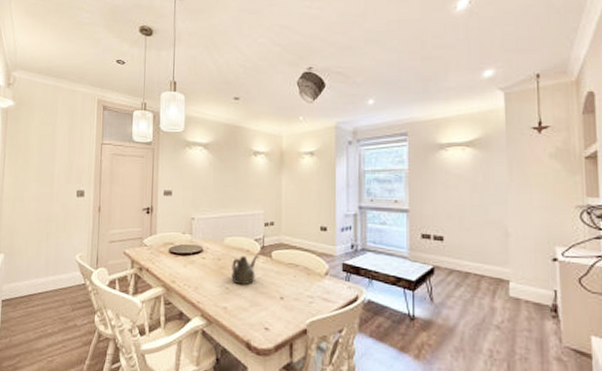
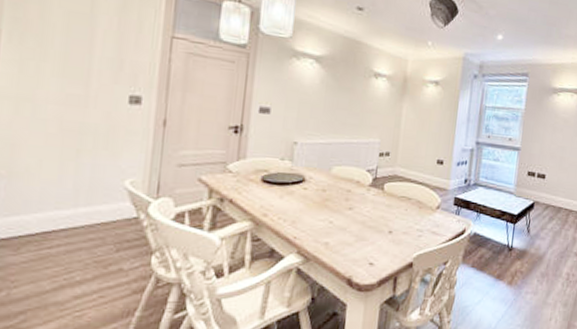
teapot: present [231,253,259,285] -> none [336,185,370,219]

